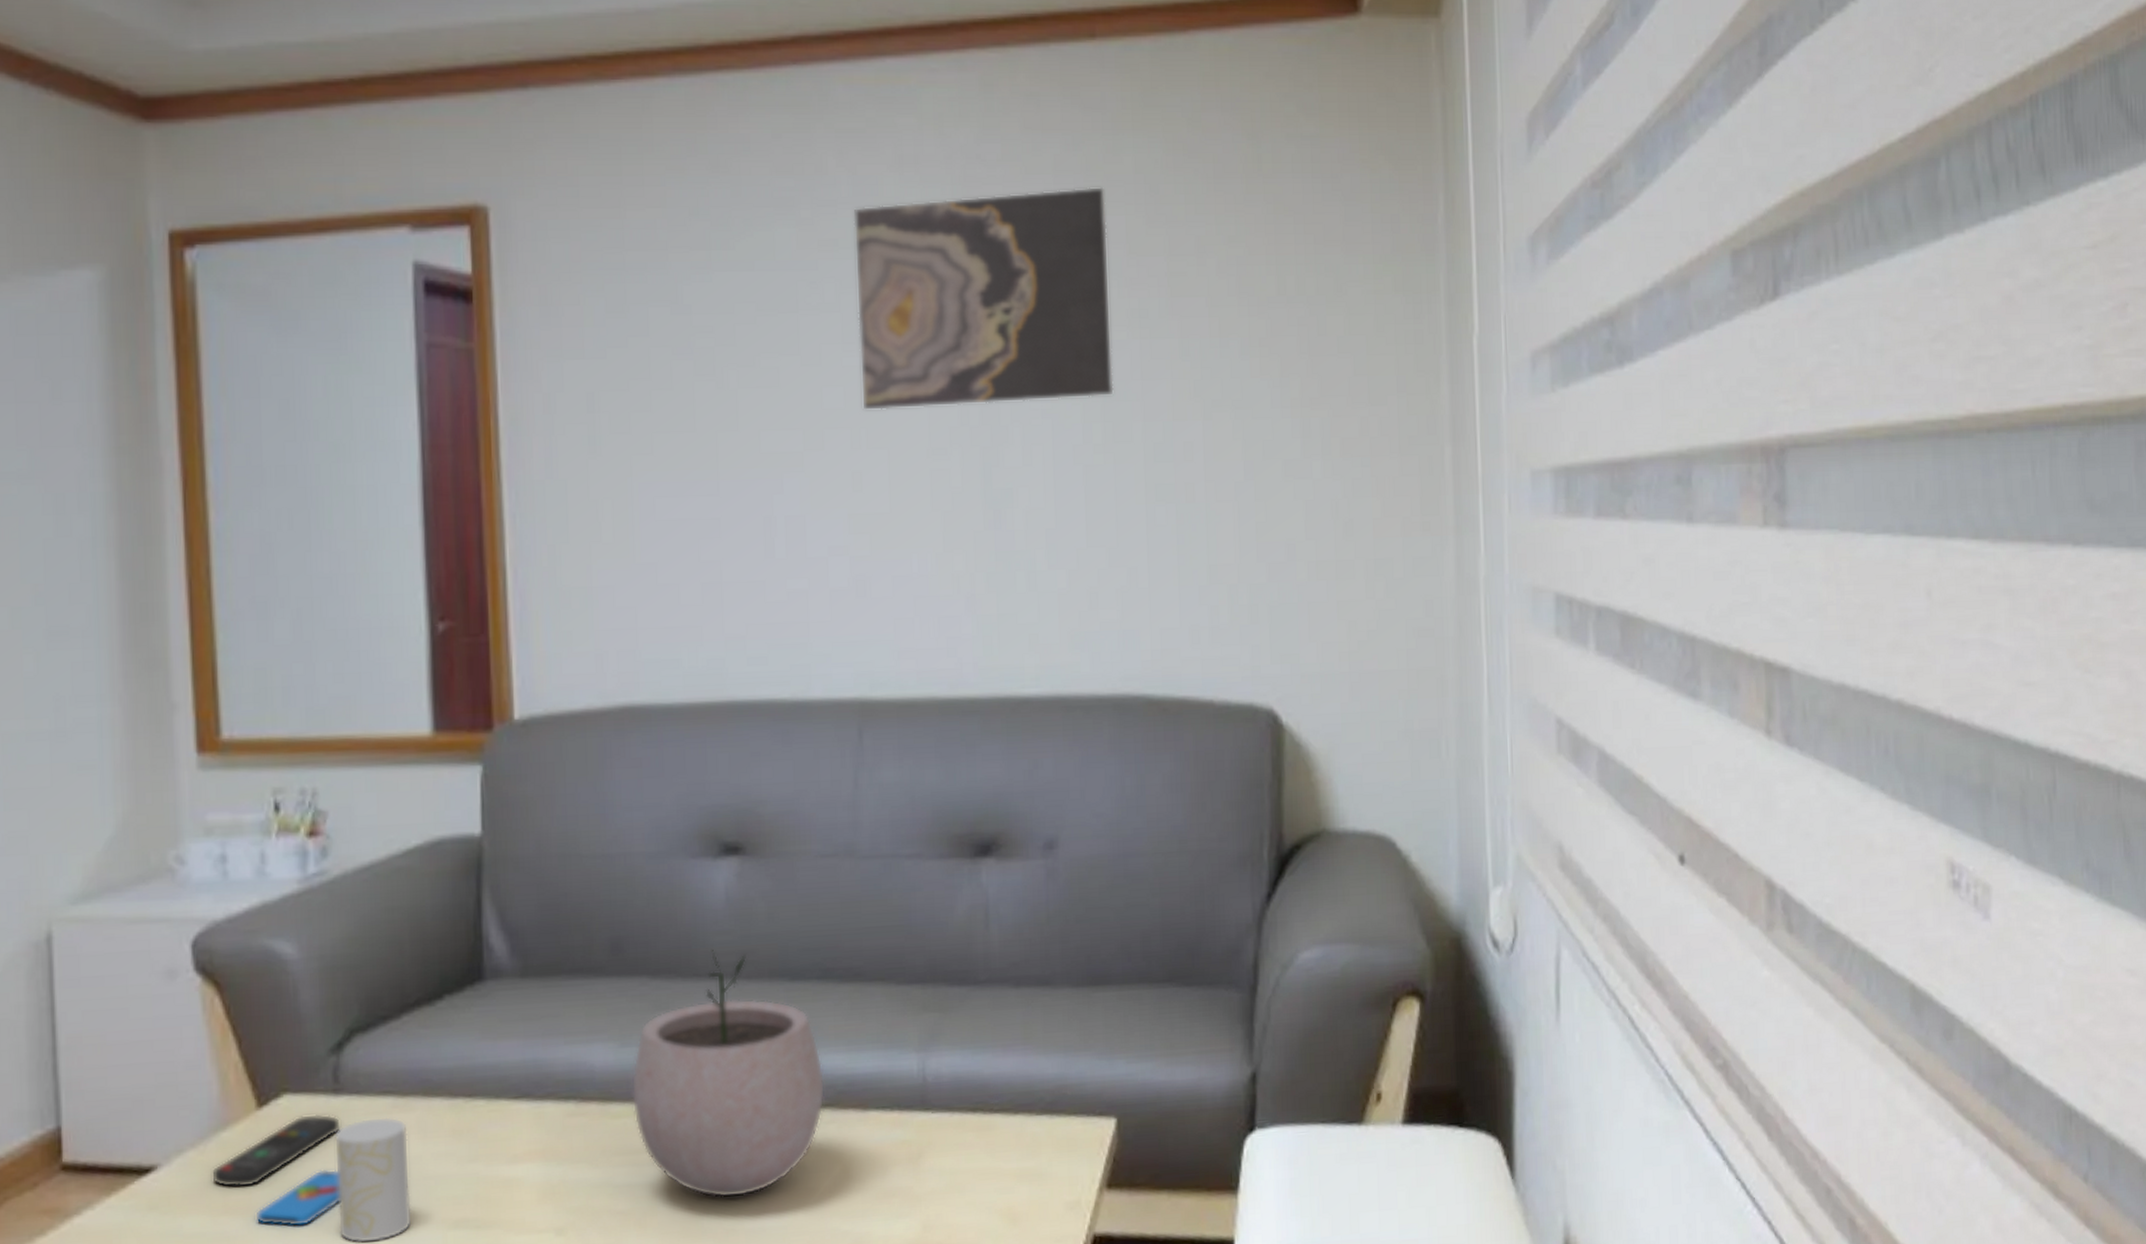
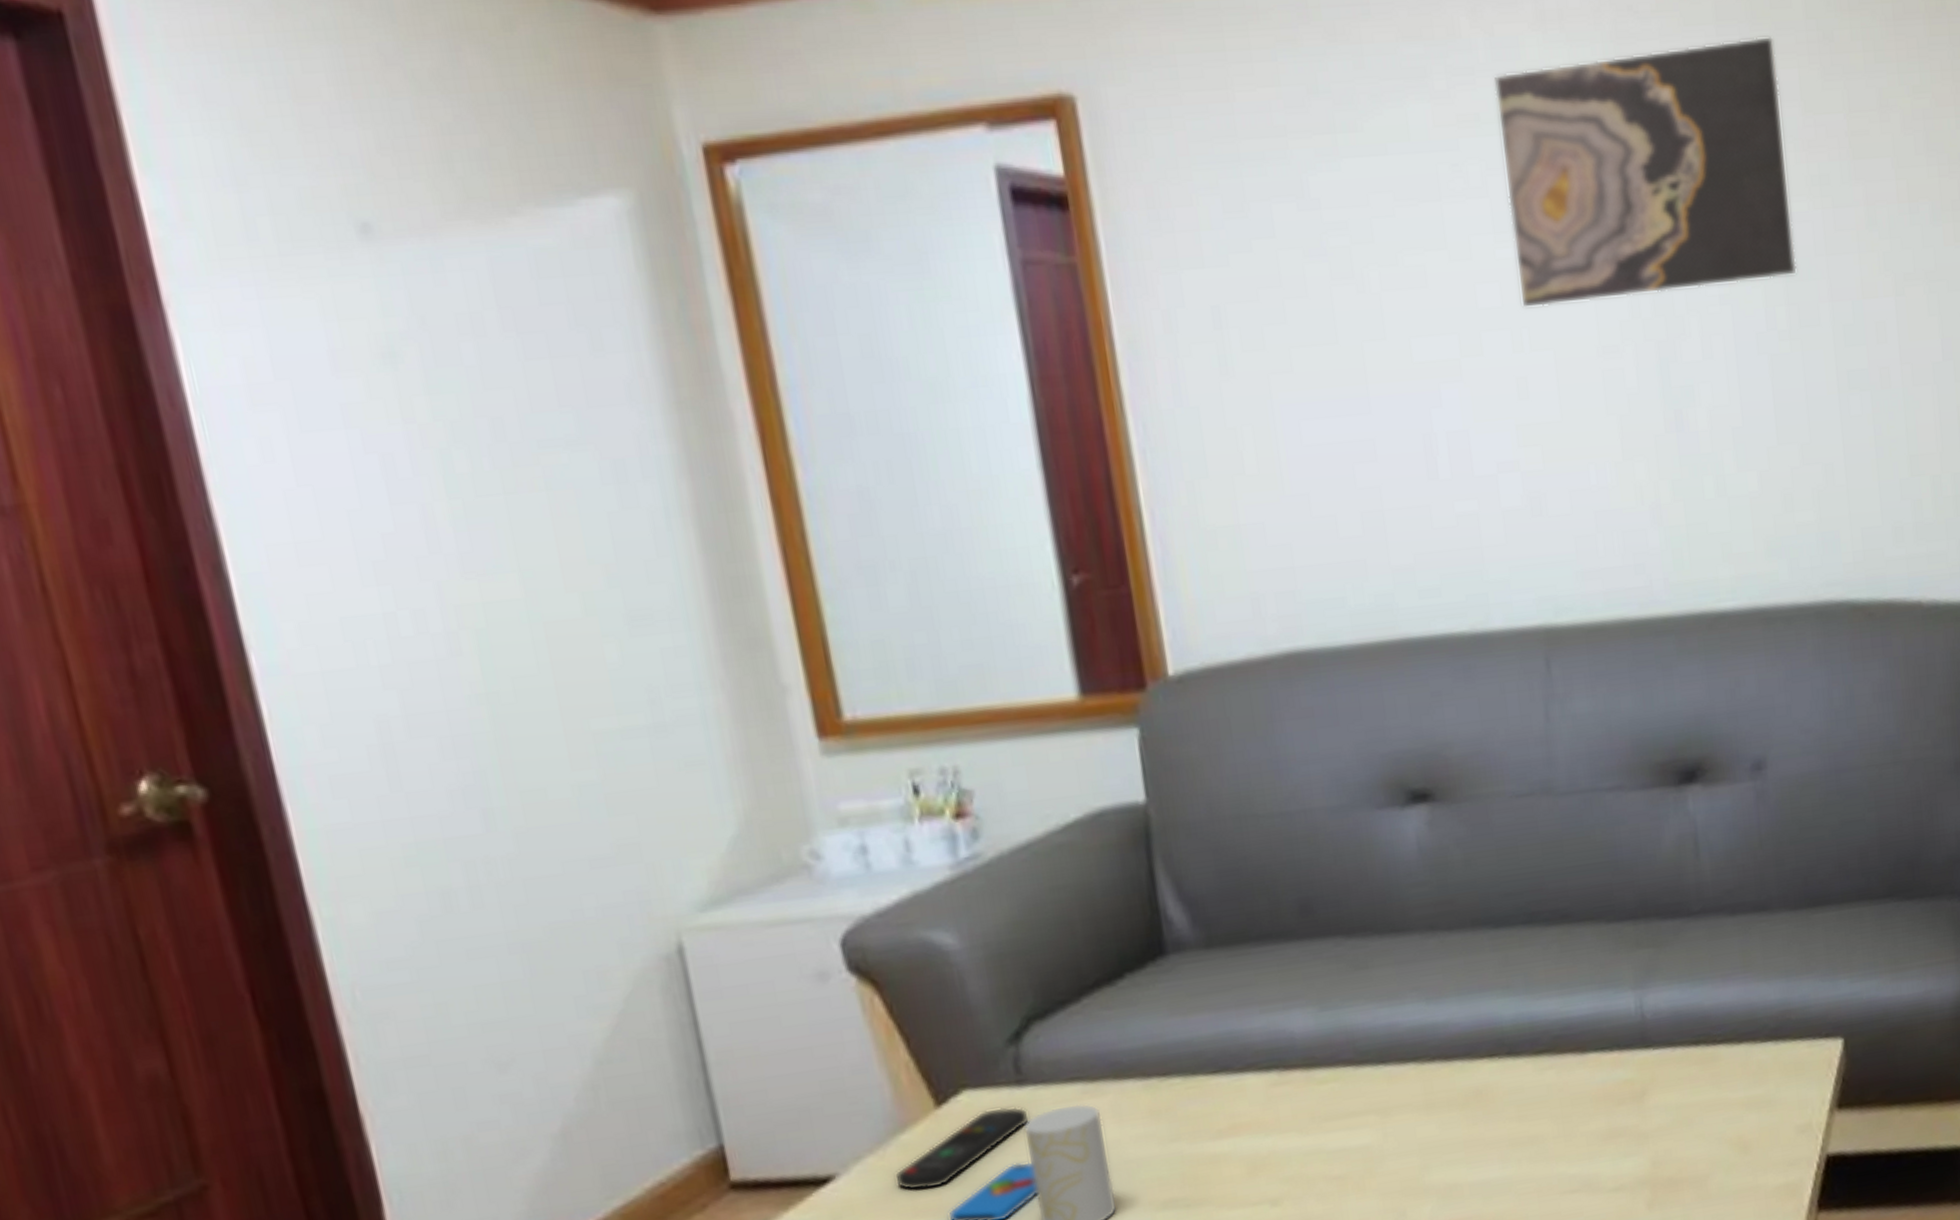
plant pot: present [631,950,826,1198] -> none [1335,903,1541,1154]

